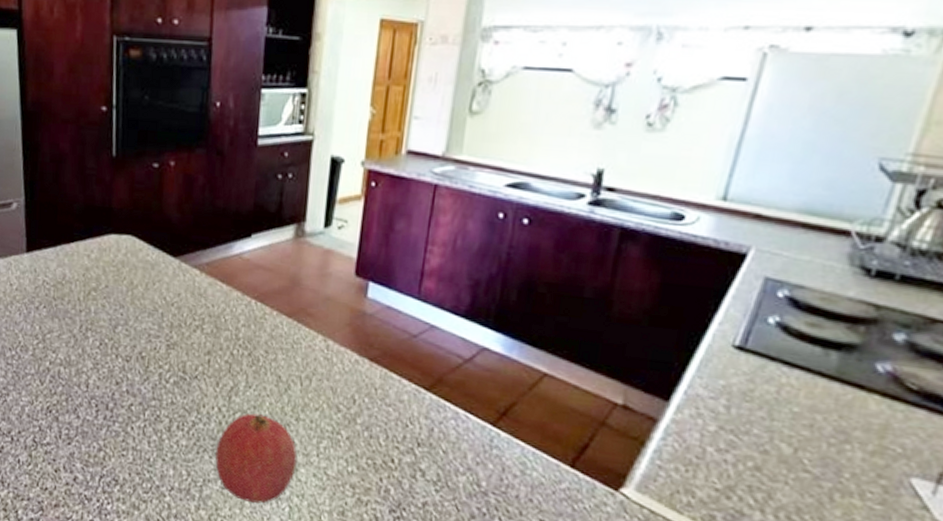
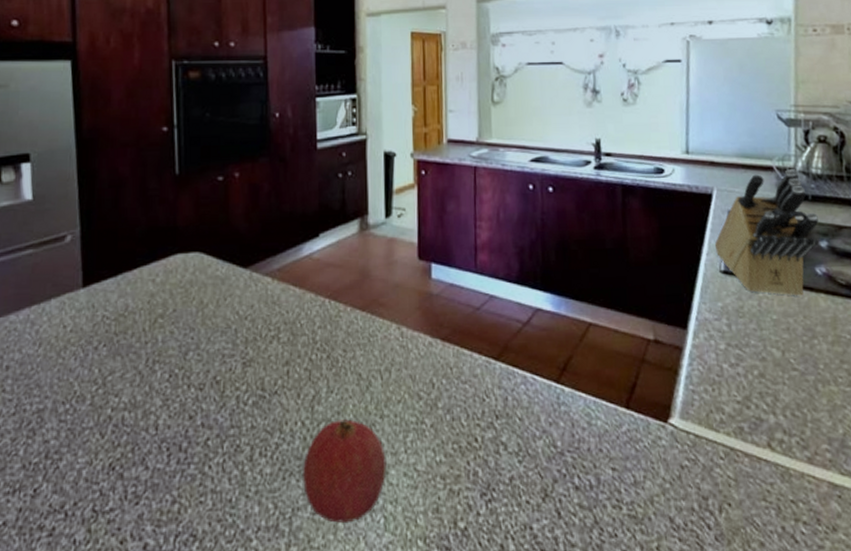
knife block: none [733,237,902,393] -> present [714,169,819,296]

